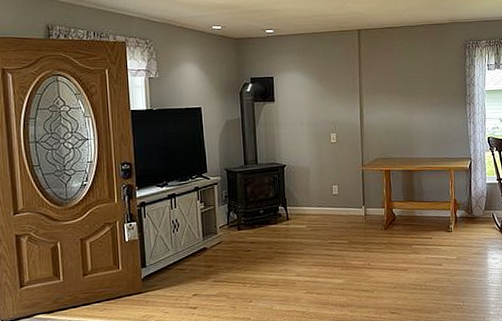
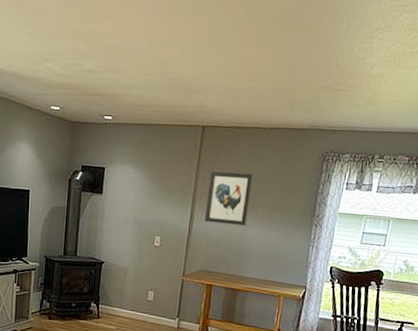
wall art: none [371,66,411,114] -> present [204,171,253,225]

